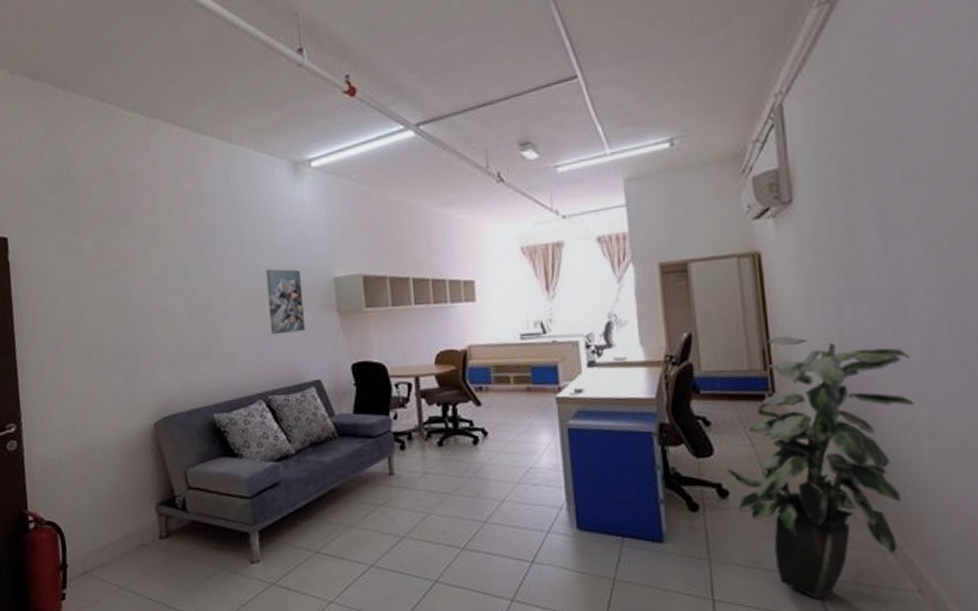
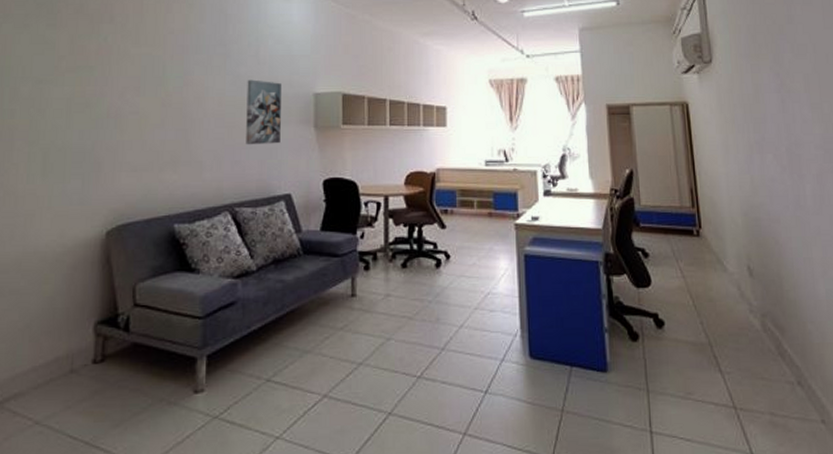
indoor plant: present [726,336,915,600] -> none [662,178,811,431]

